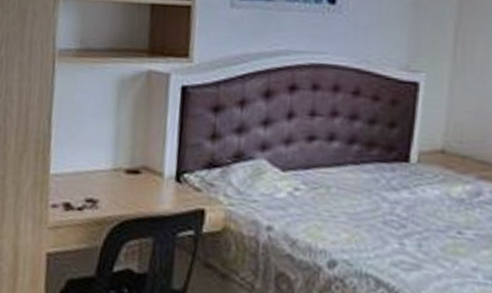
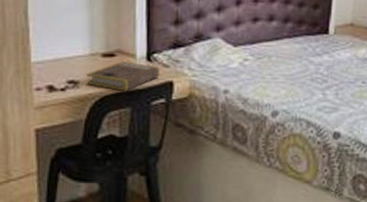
book: none [106,180,190,217] -> present [86,61,160,91]

